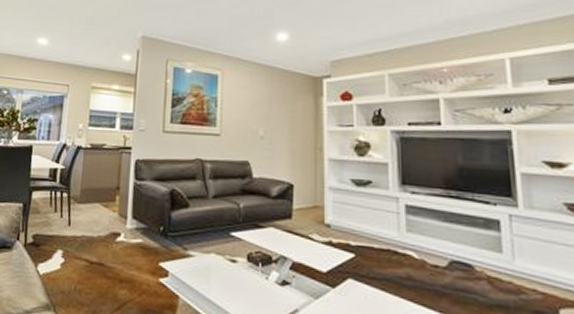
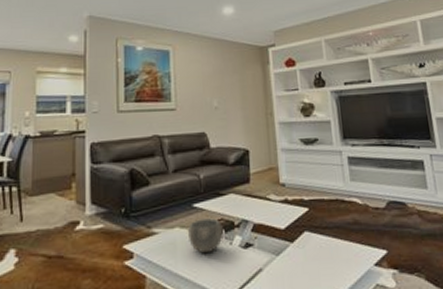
bowl: none [223,248,260,285] -> present [187,218,223,254]

